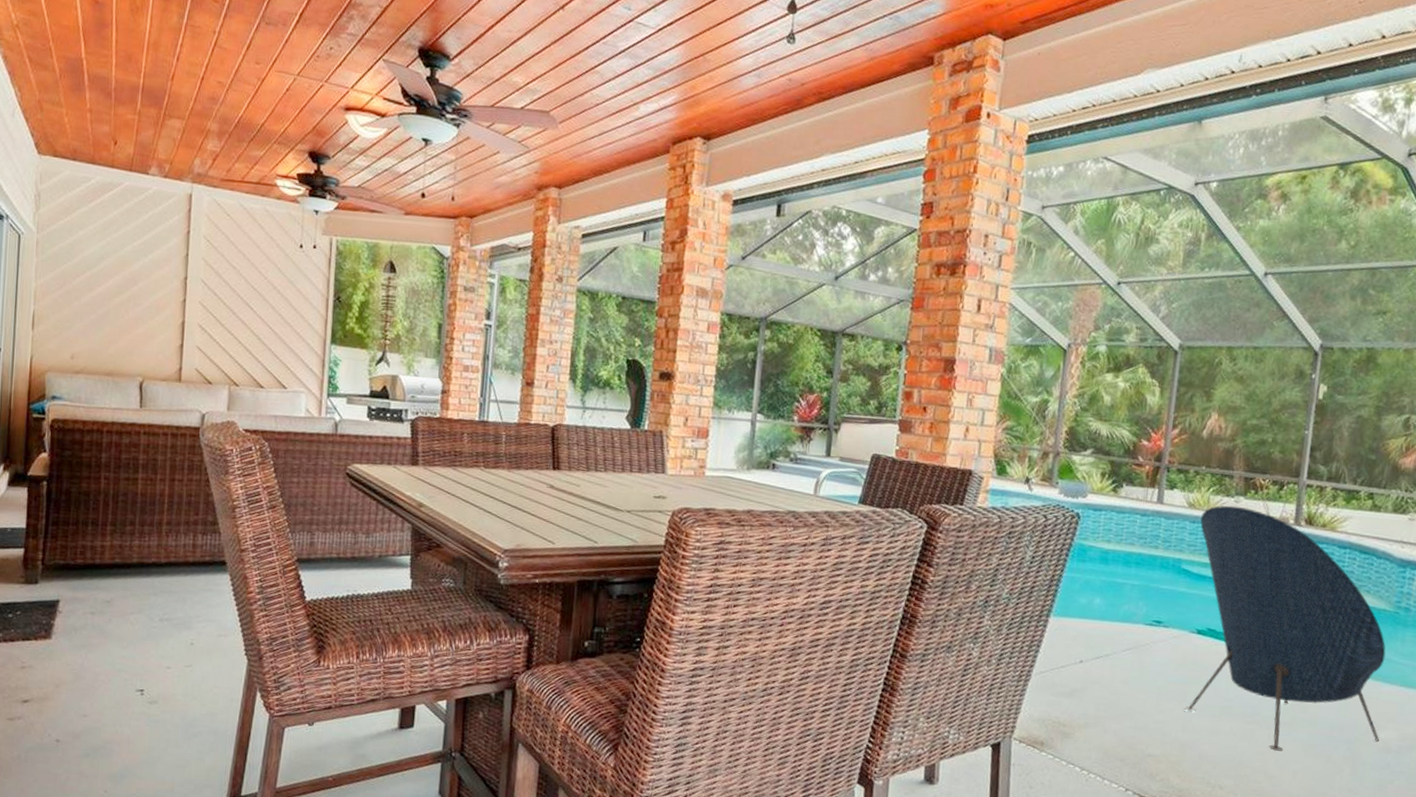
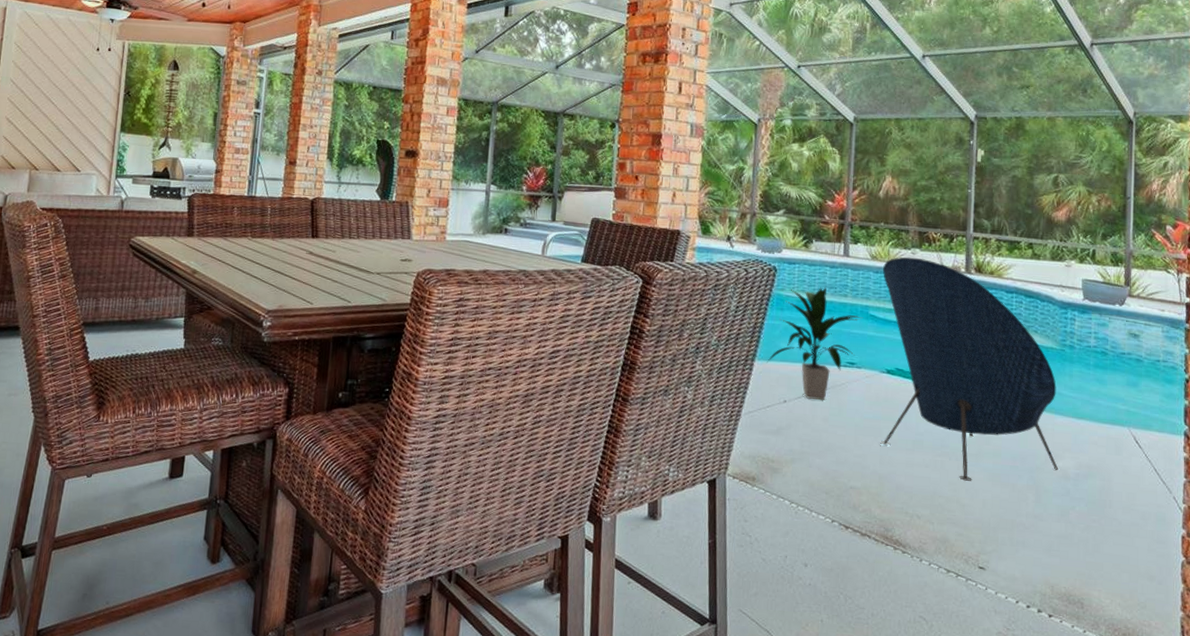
indoor plant: none [1063,536,1174,662] -> present [767,286,863,401]

